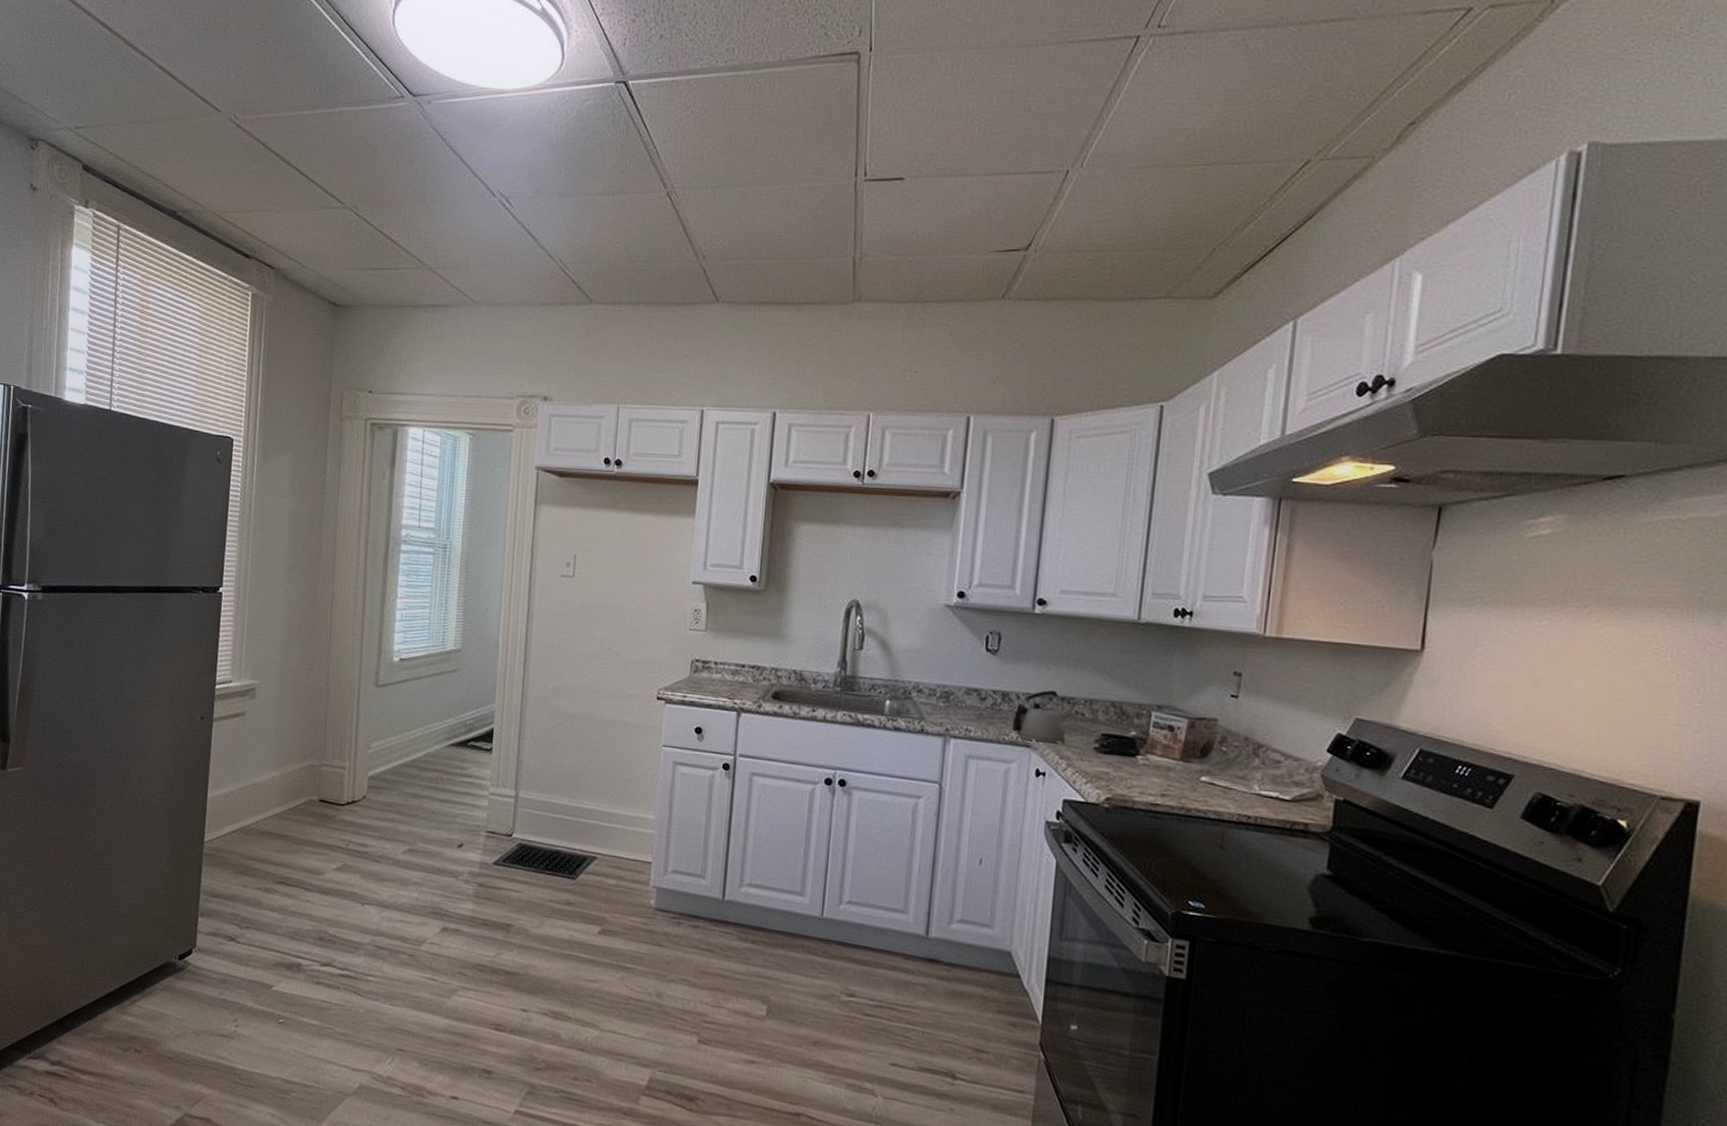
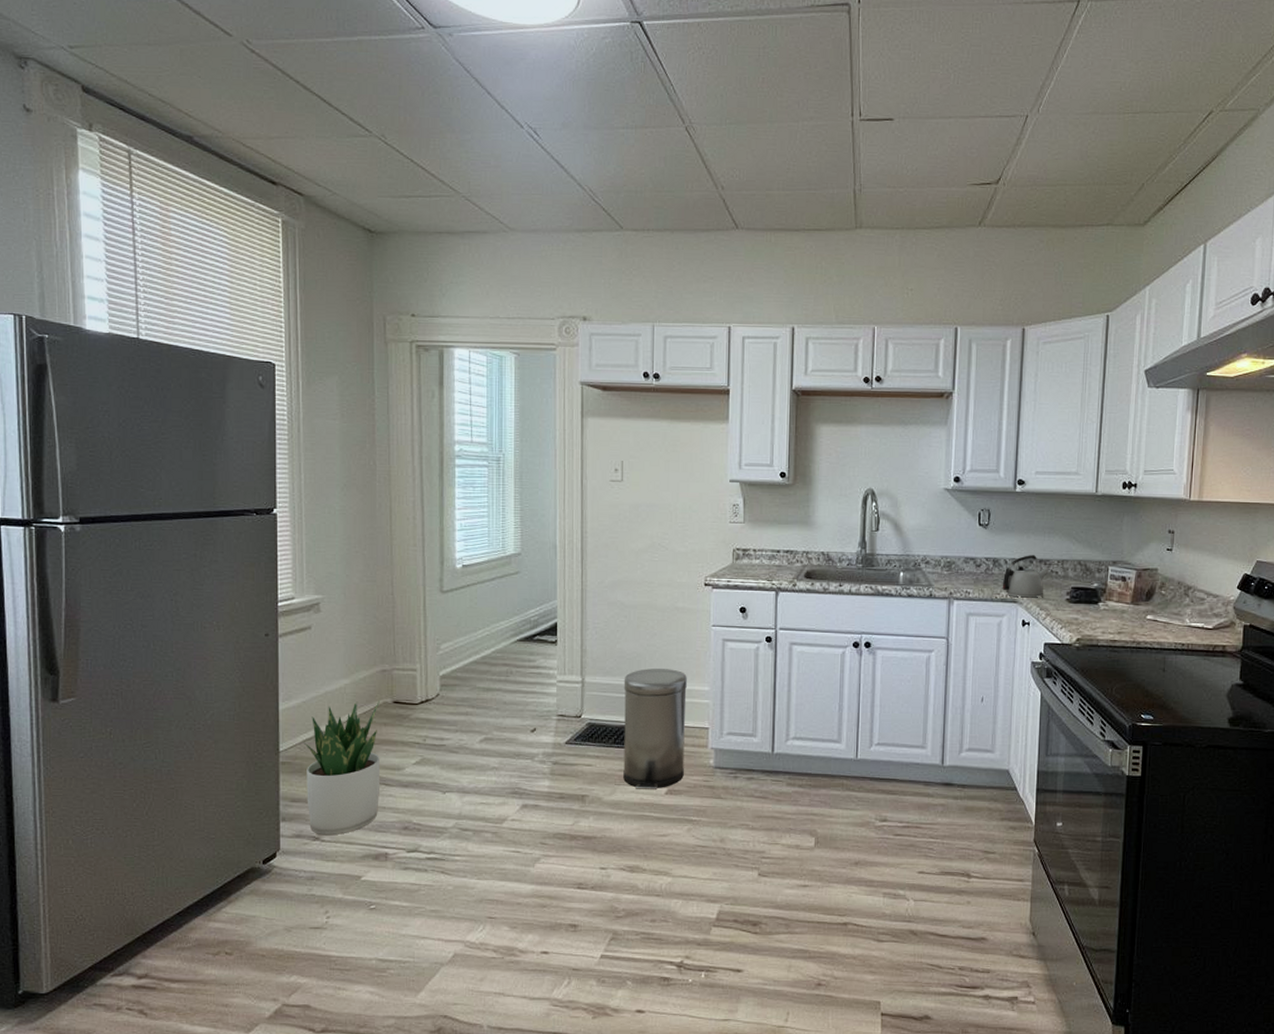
planter: none [226,796,306,938] -> present [303,700,381,836]
pedal bin: none [553,788,631,928] -> present [623,668,687,791]

